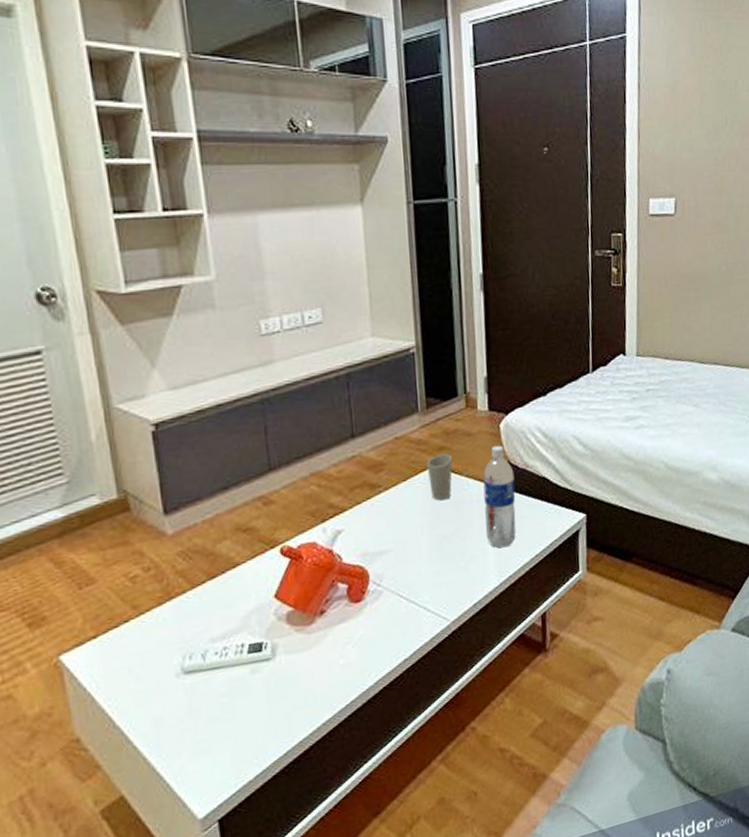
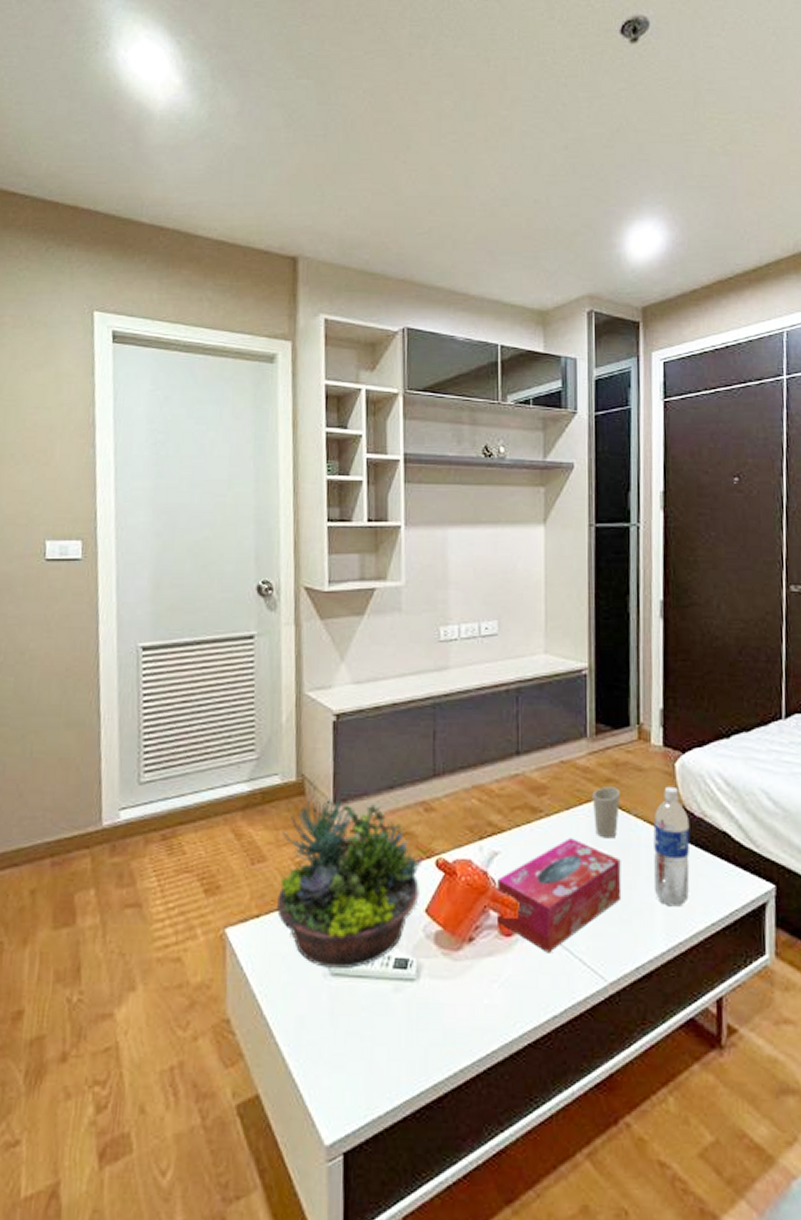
succulent planter: none [109,507,267,669] -> present [277,798,423,970]
tissue box: none [342,505,458,609] -> present [496,838,622,953]

